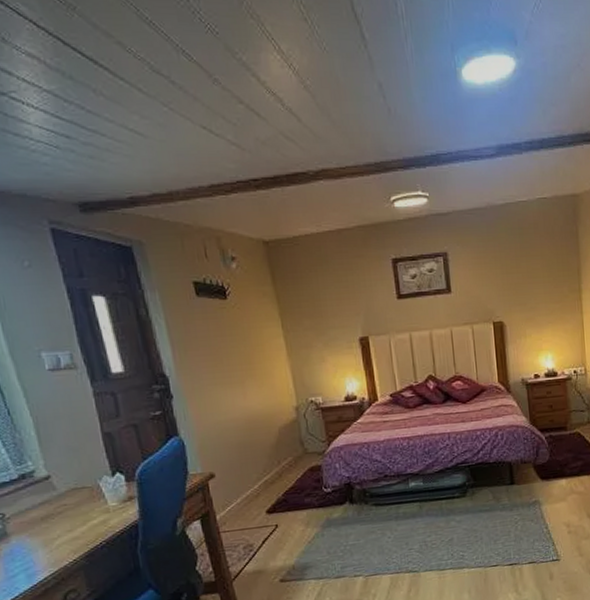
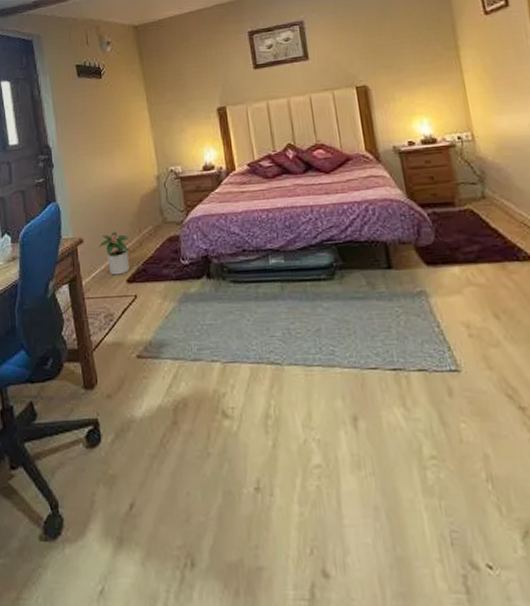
potted plant: none [233,464,270,508] -> present [99,231,131,275]

